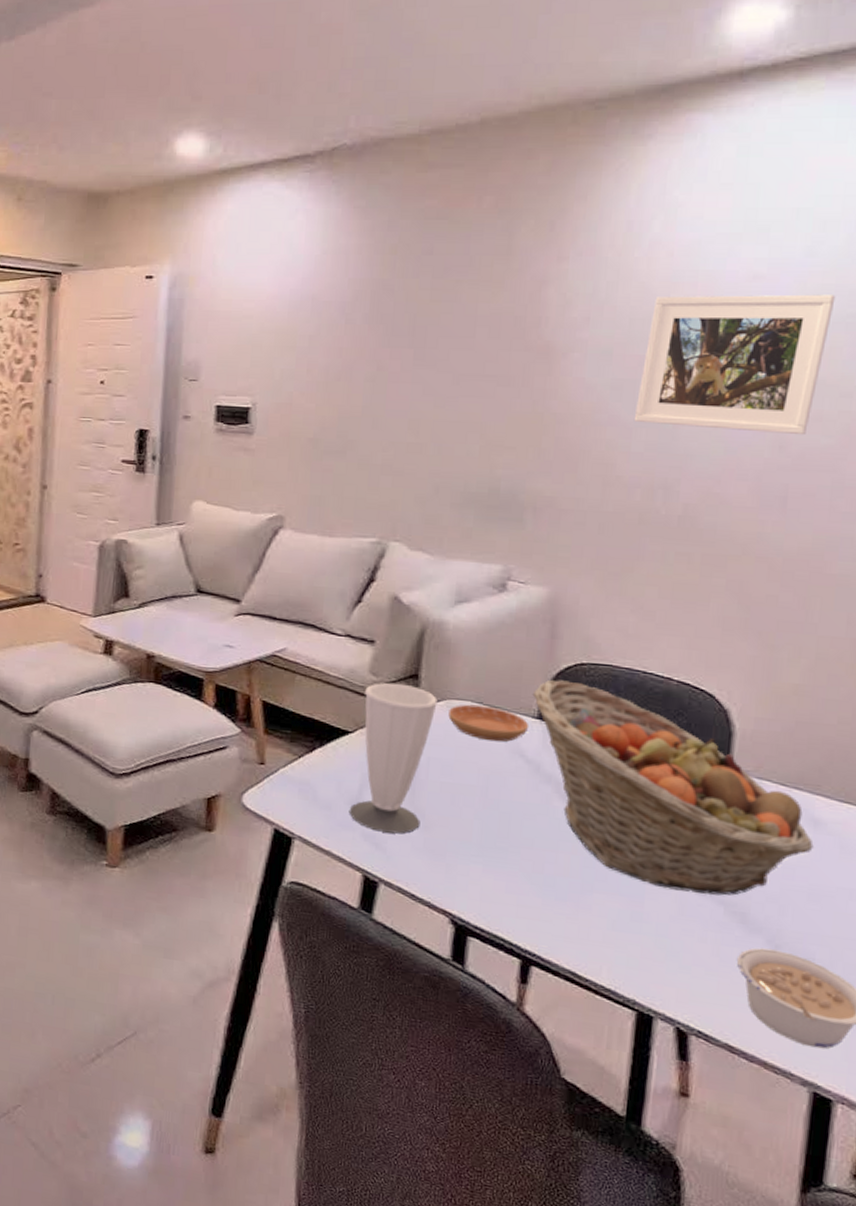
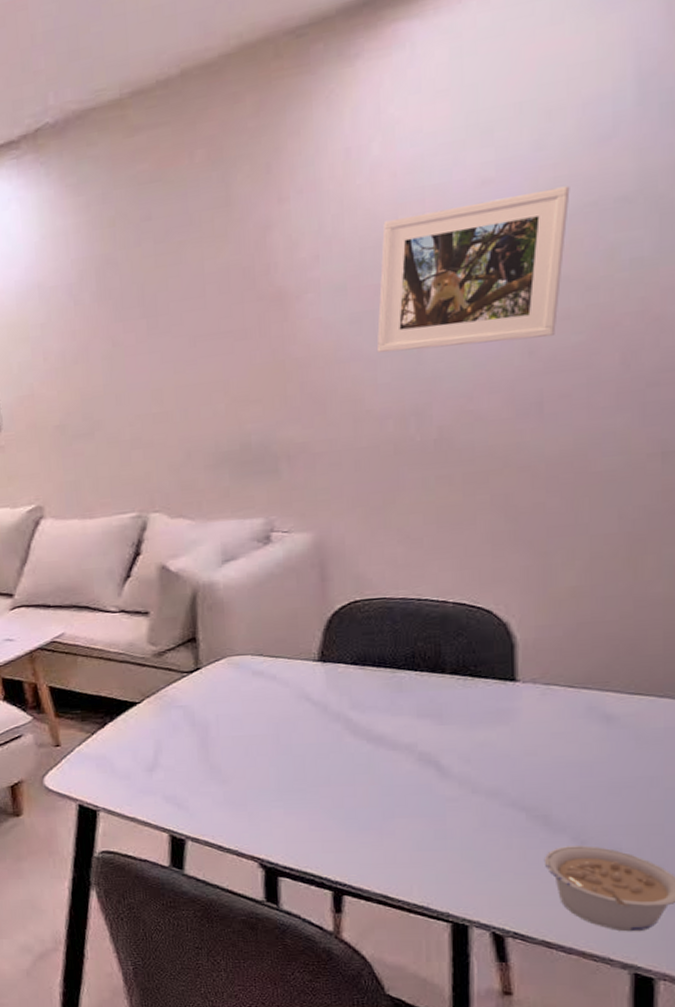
cup: present [348,682,438,834] -> none [146,649,218,792]
saucer: present [448,704,529,742] -> none [230,656,312,690]
fruit basket: present [532,680,814,896] -> none [310,620,608,804]

